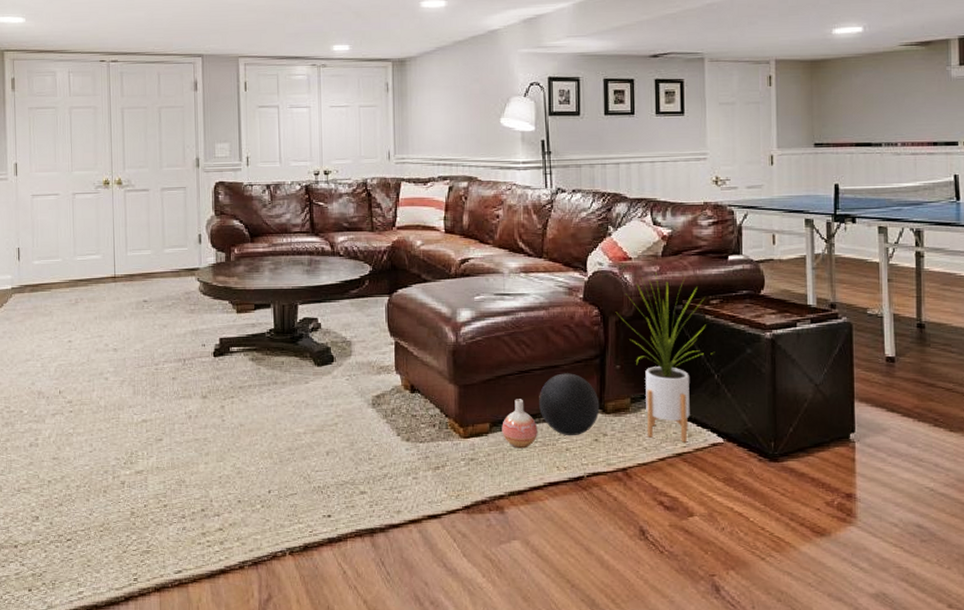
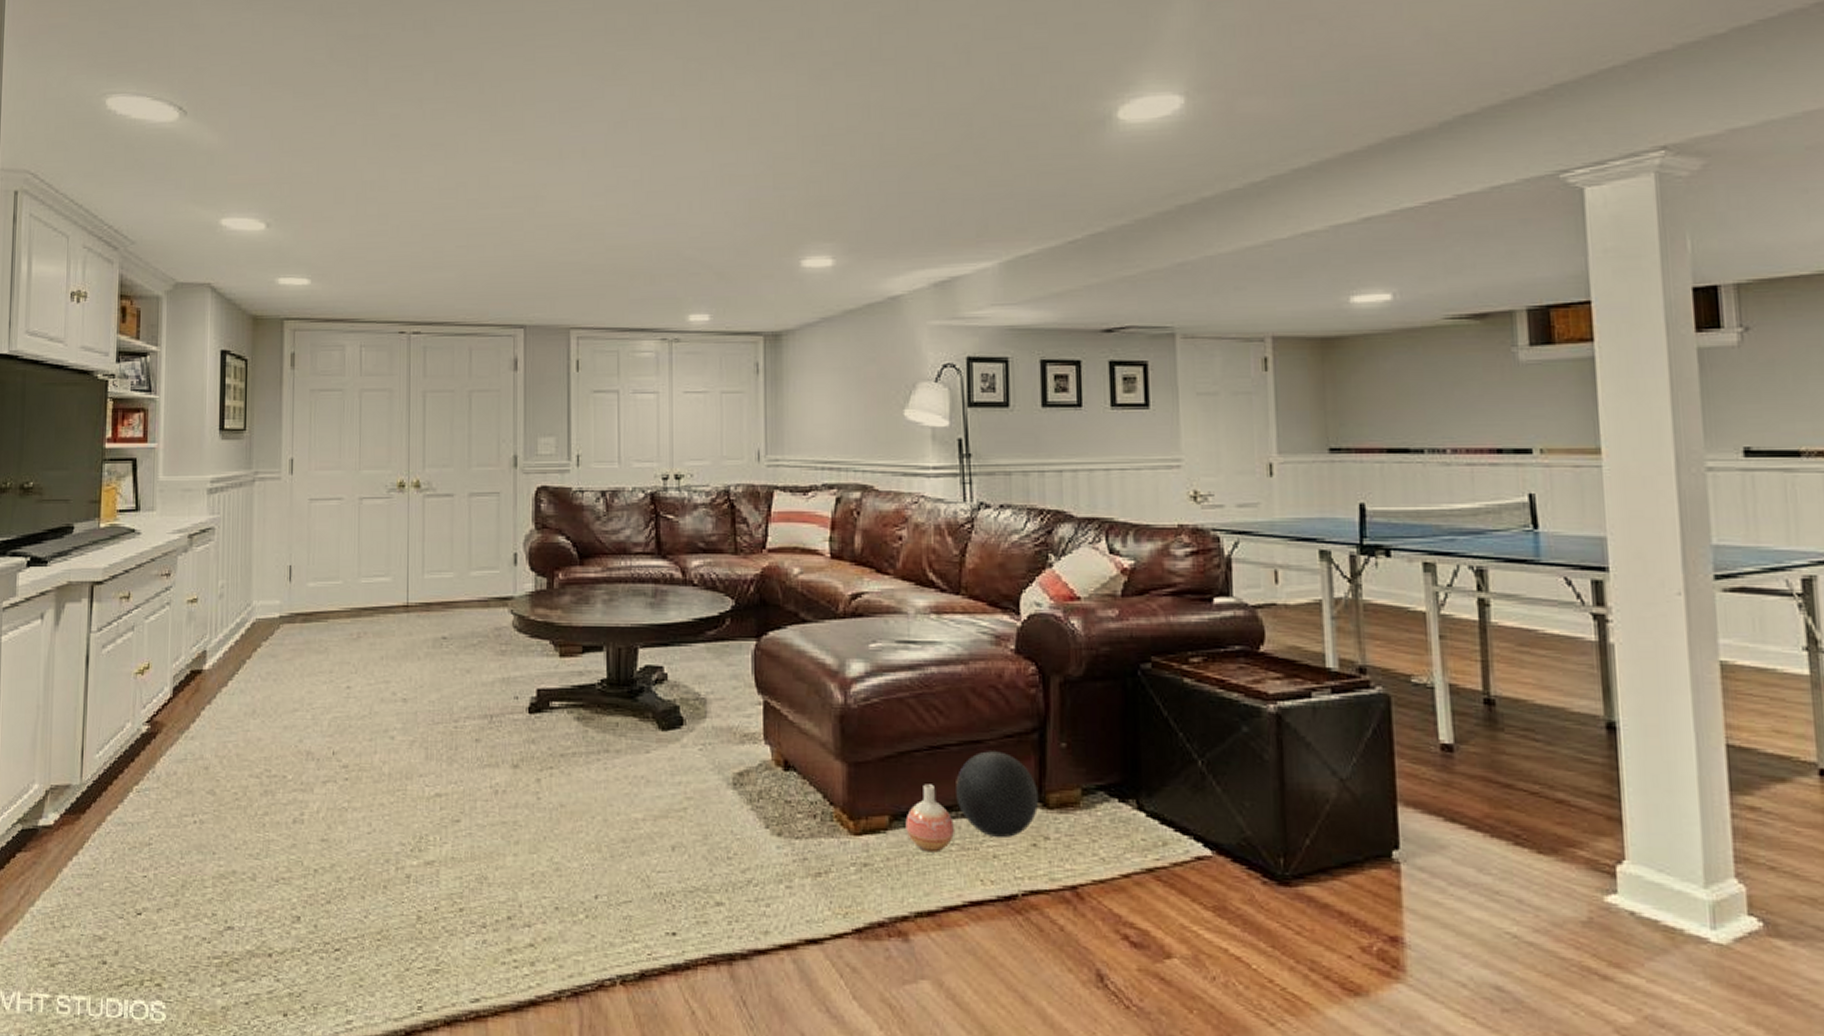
house plant: present [615,272,714,443] -> none [1059,617,1196,854]

